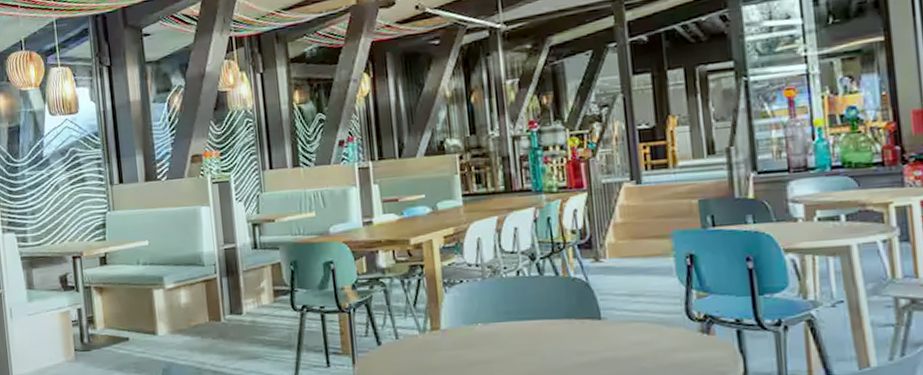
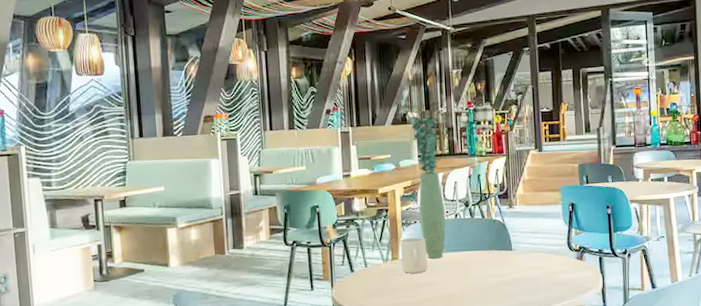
cup: none [442,301,481,349] -> present [400,237,428,274]
vase: none [450,138,504,329] -> present [410,112,446,259]

